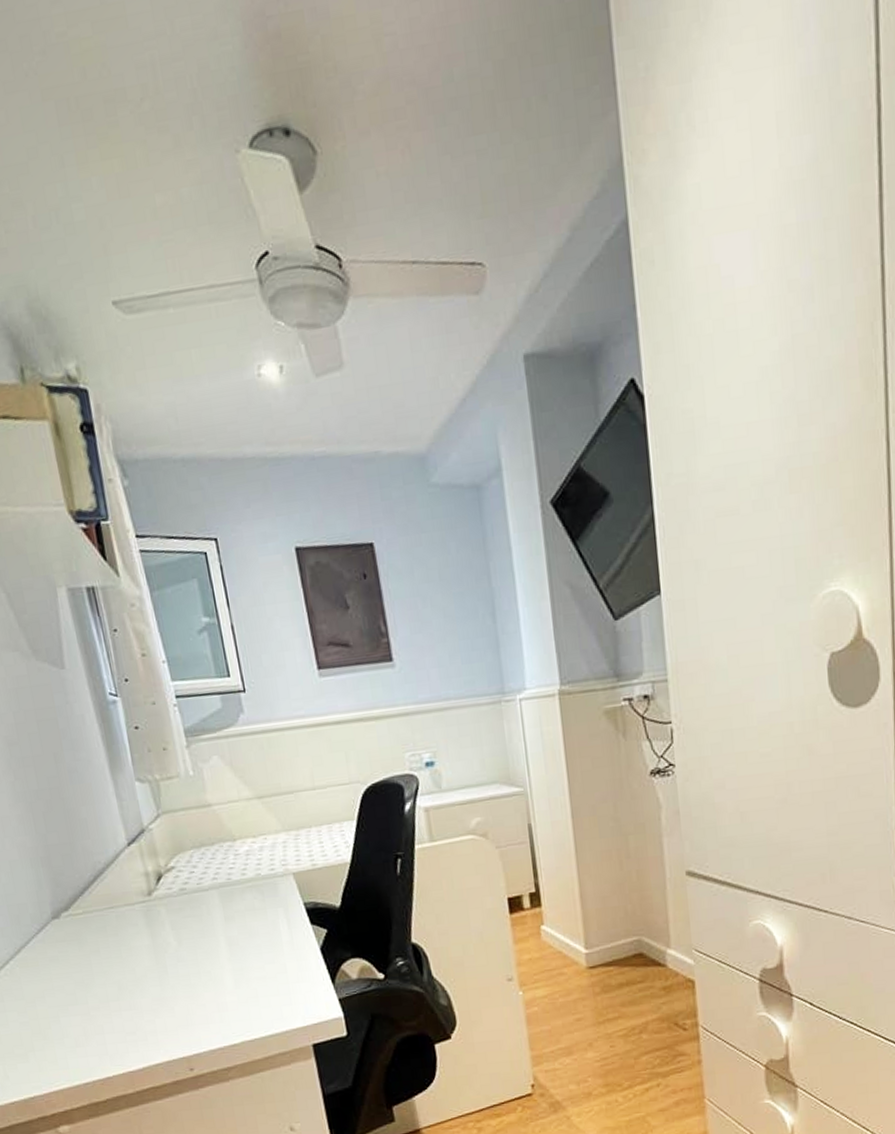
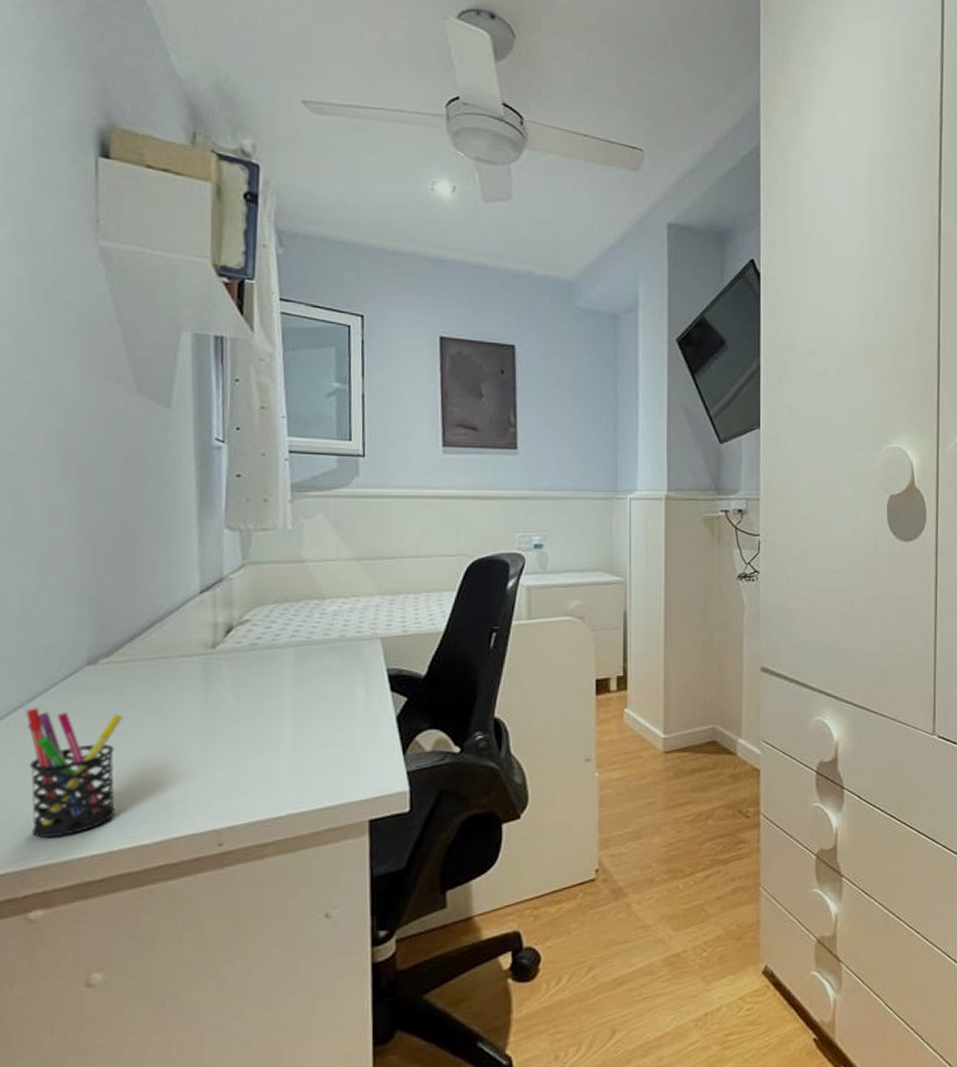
pen holder: none [16,959,104,1067] -> present [26,707,124,838]

